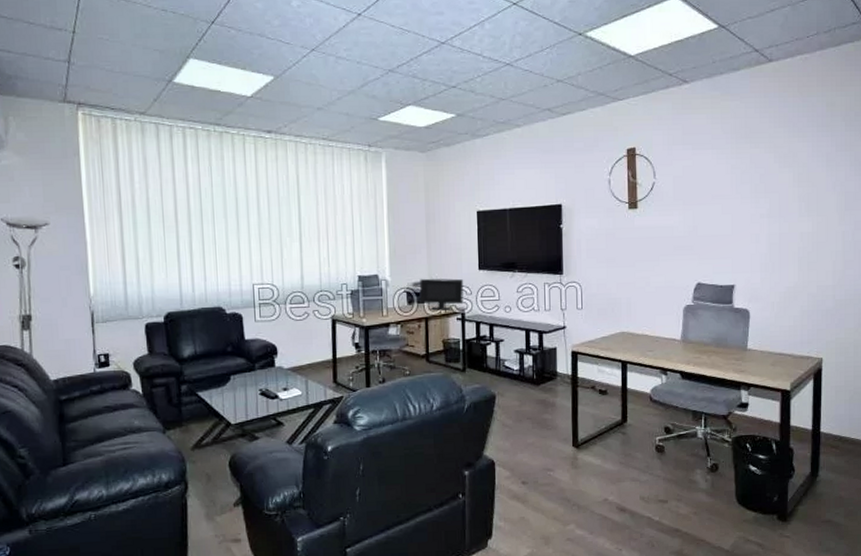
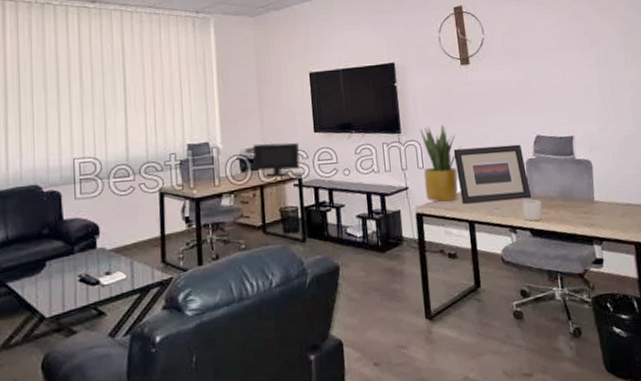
planter: none [582,268,621,342] -> present [420,125,461,202]
picture frame: none [613,290,686,345] -> present [453,144,532,204]
mug: none [675,344,695,365] -> present [522,199,543,222]

